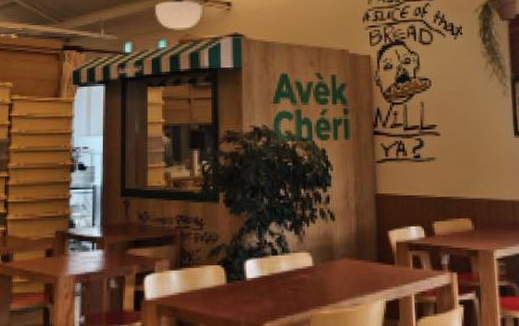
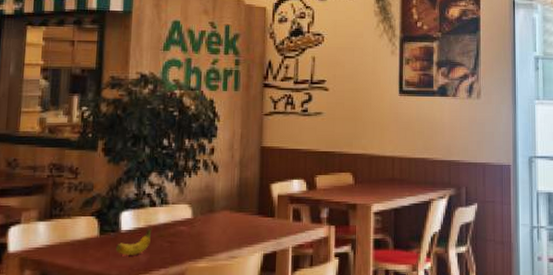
fruit: none [242,274,276,302] -> present [115,226,152,255]

